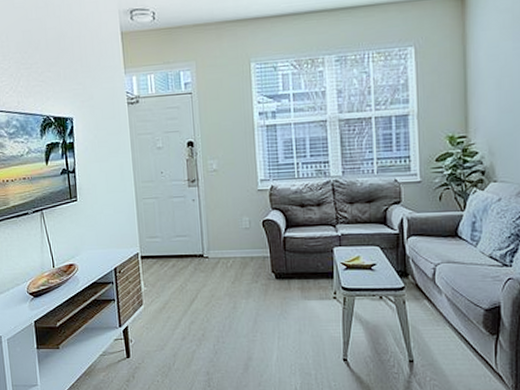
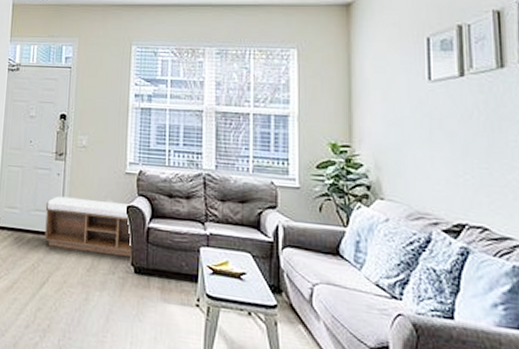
bench: none [185,219,270,267] -> present [43,196,131,256]

